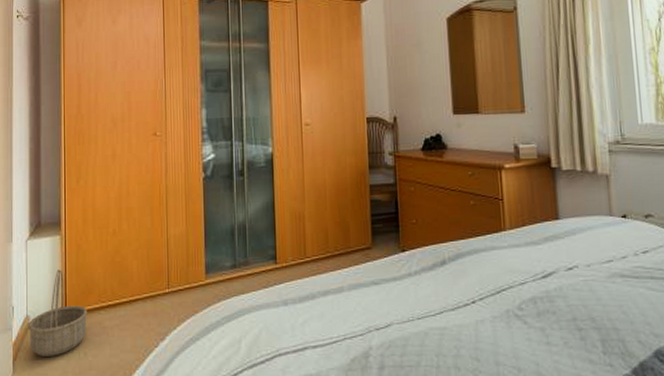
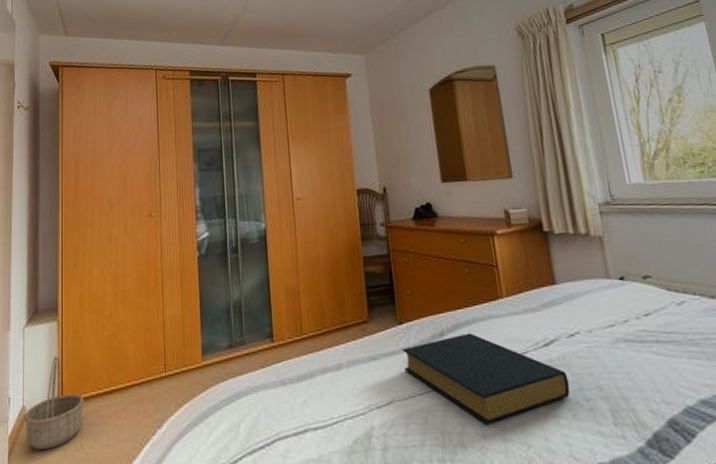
hardback book: none [403,262,564,349] -> present [402,333,570,425]

